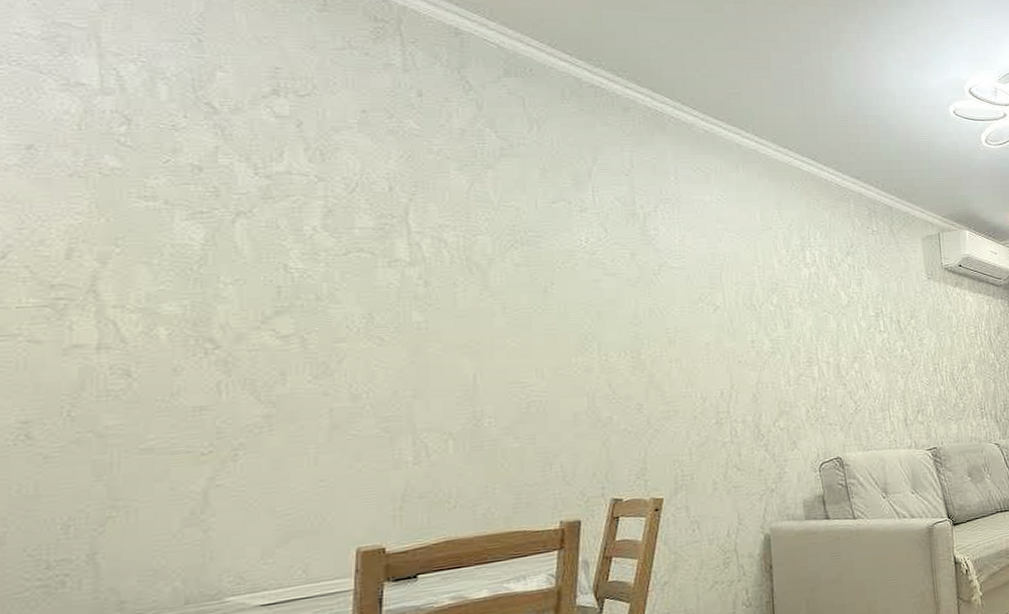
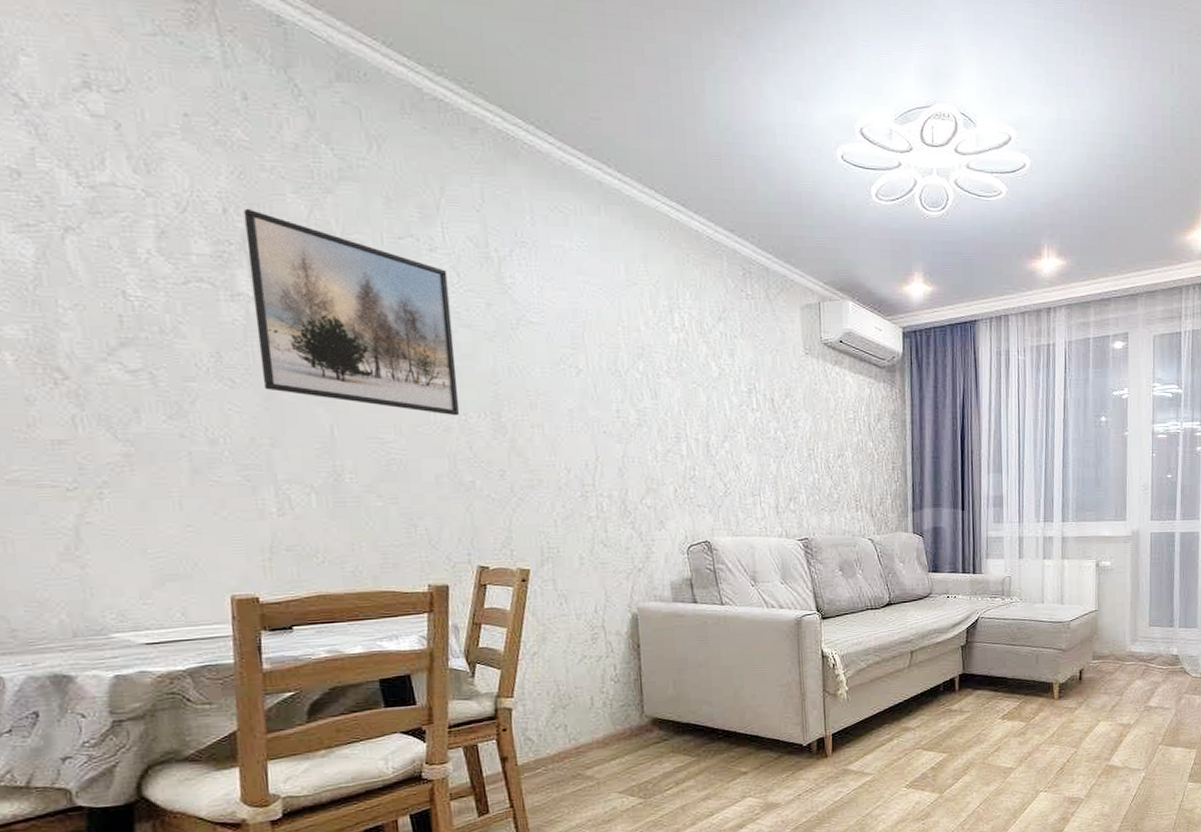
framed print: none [408,185,601,357] -> present [243,208,459,416]

